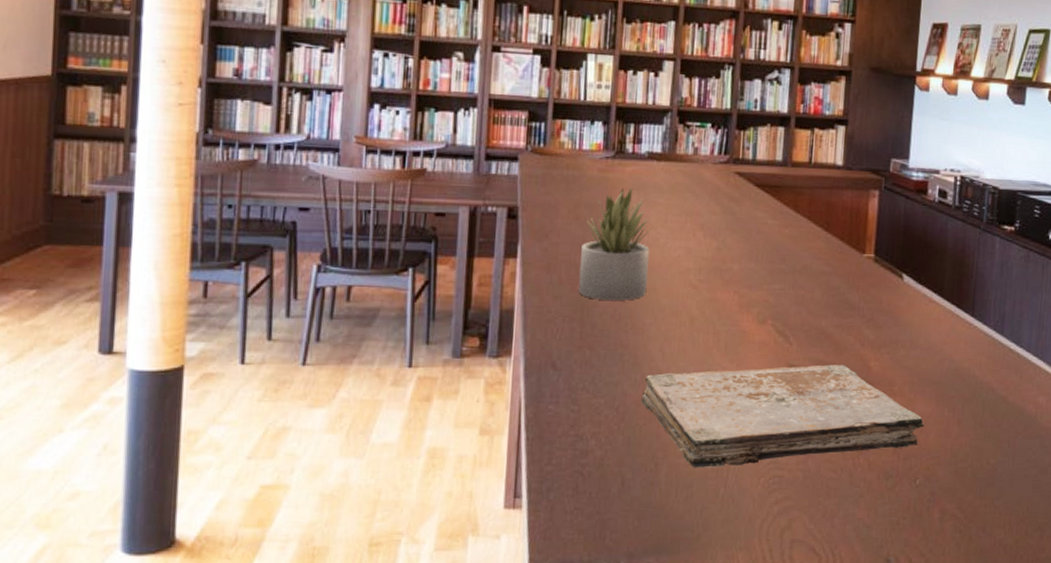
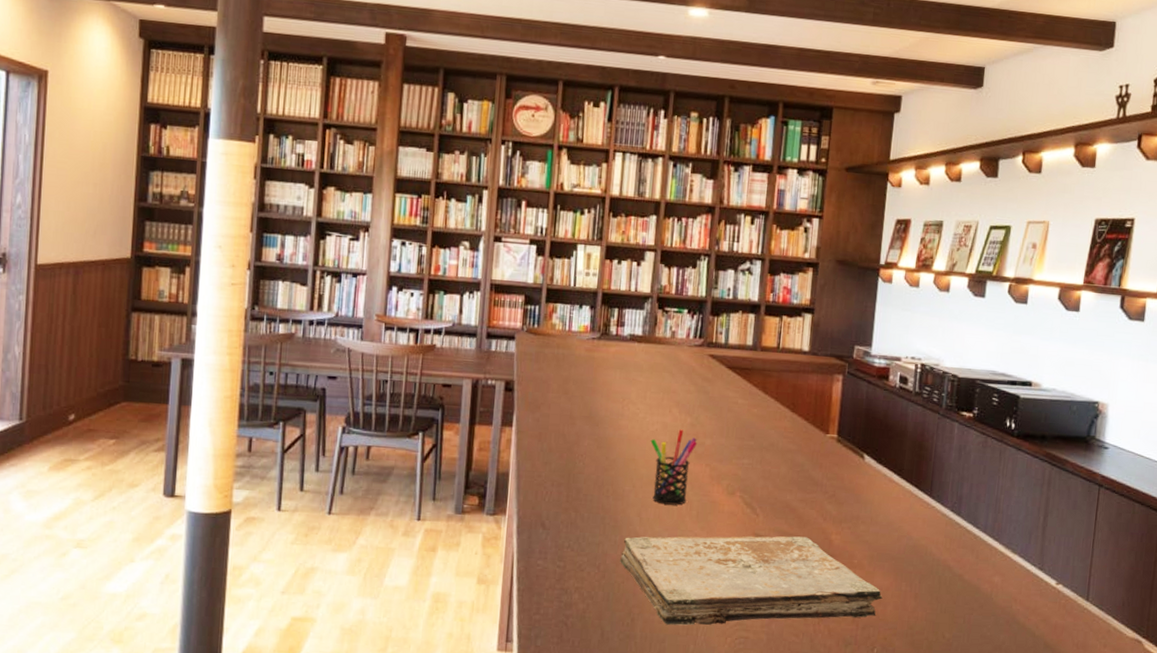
succulent plant: present [579,187,651,301] -> none [566,366,632,469]
pen holder: none [672,254,725,337] -> present [650,429,698,505]

